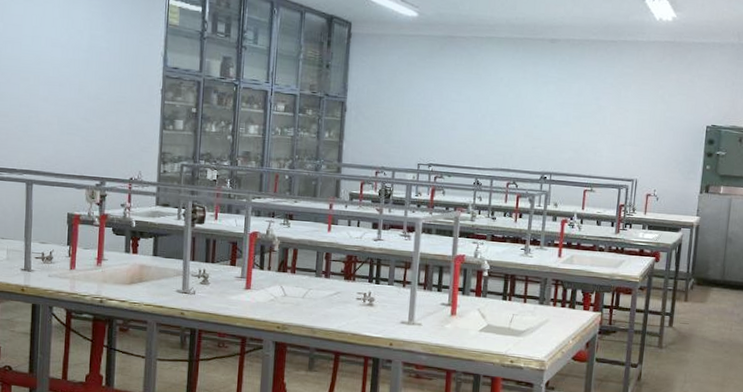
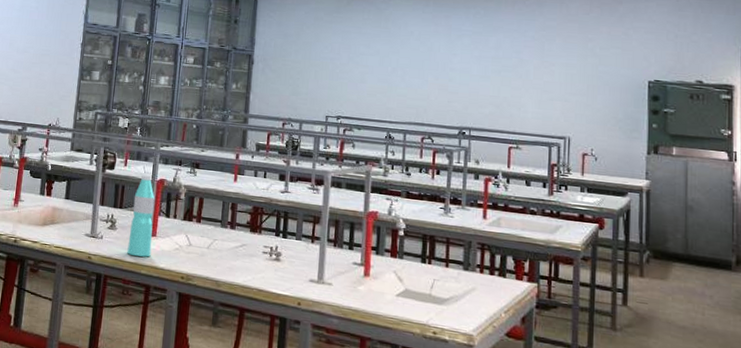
water bottle: none [221,227,248,310] -> present [127,174,155,257]

